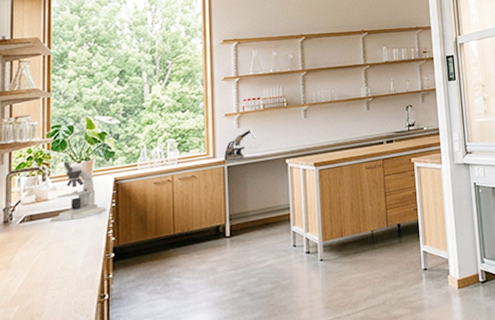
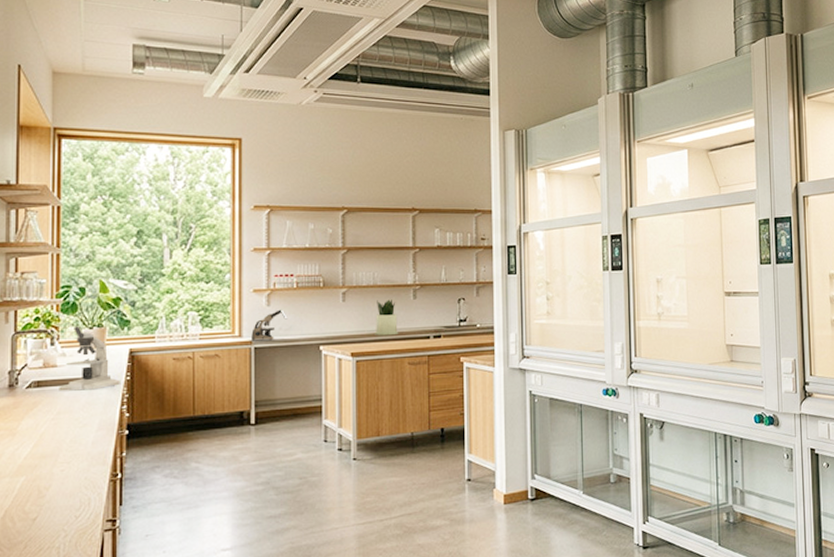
planter: none [334,112,356,146] -> present [374,299,399,336]

